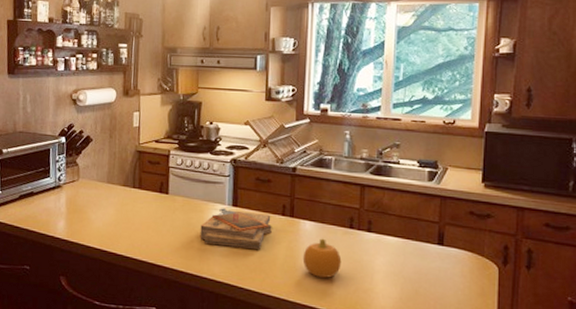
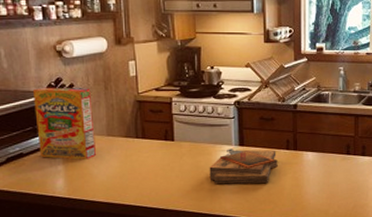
cereal box: none [47,132,97,204] -> present [32,87,96,160]
fruit: present [302,238,342,278] -> none [307,166,341,200]

